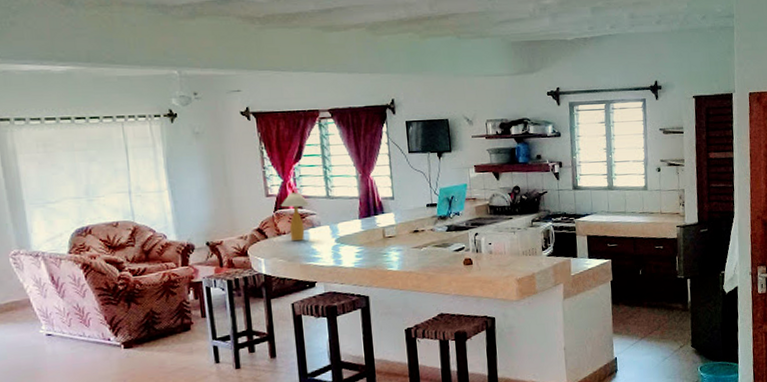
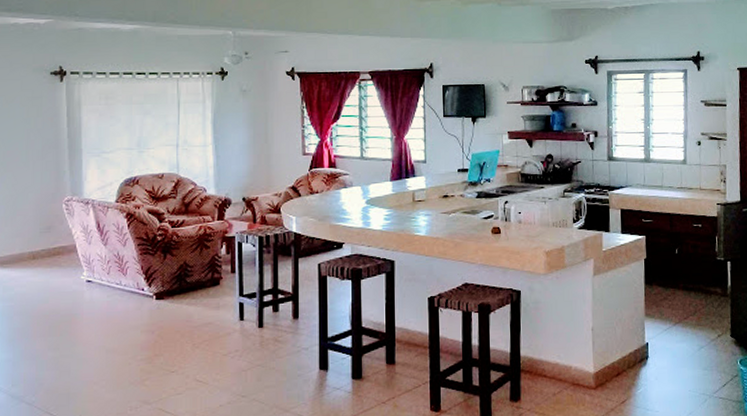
table lamp: present [280,189,311,242] -> none [315,148,345,201]

